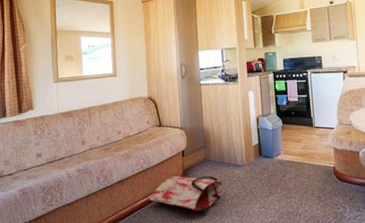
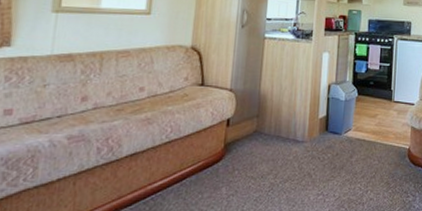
bag: present [149,175,223,214] -> none [170,151,275,201]

